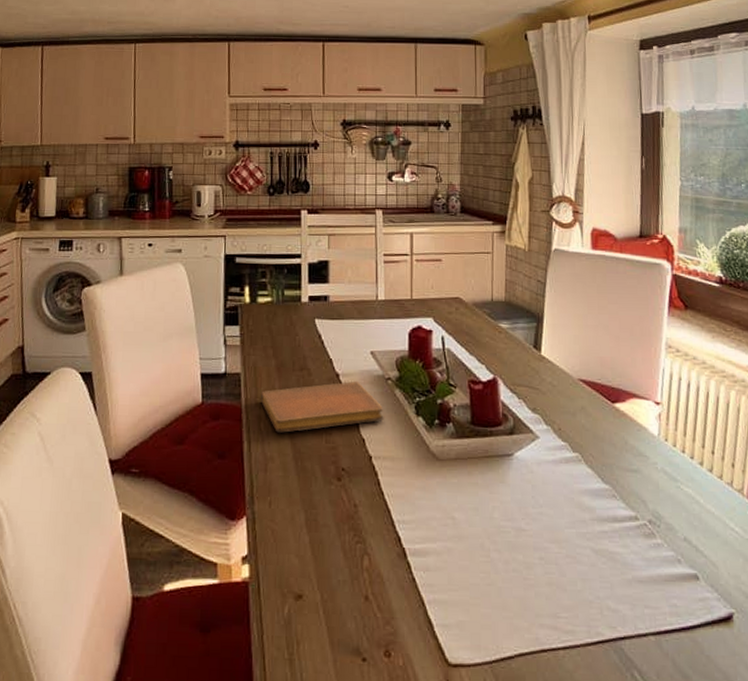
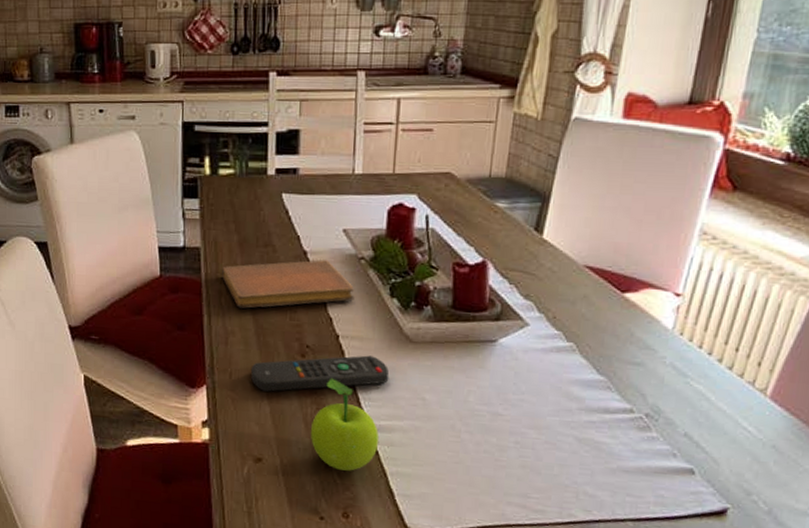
remote control: none [290,475,419,520] -> present [251,355,389,392]
fruit: none [349,501,415,602] -> present [310,378,379,471]

